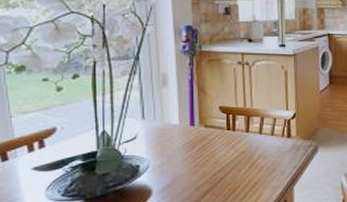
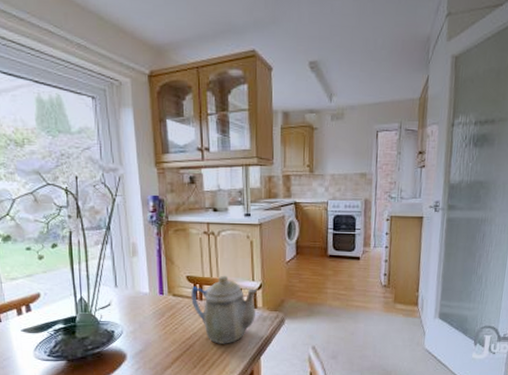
teapot: none [224,105,291,175] -> present [191,275,257,344]

